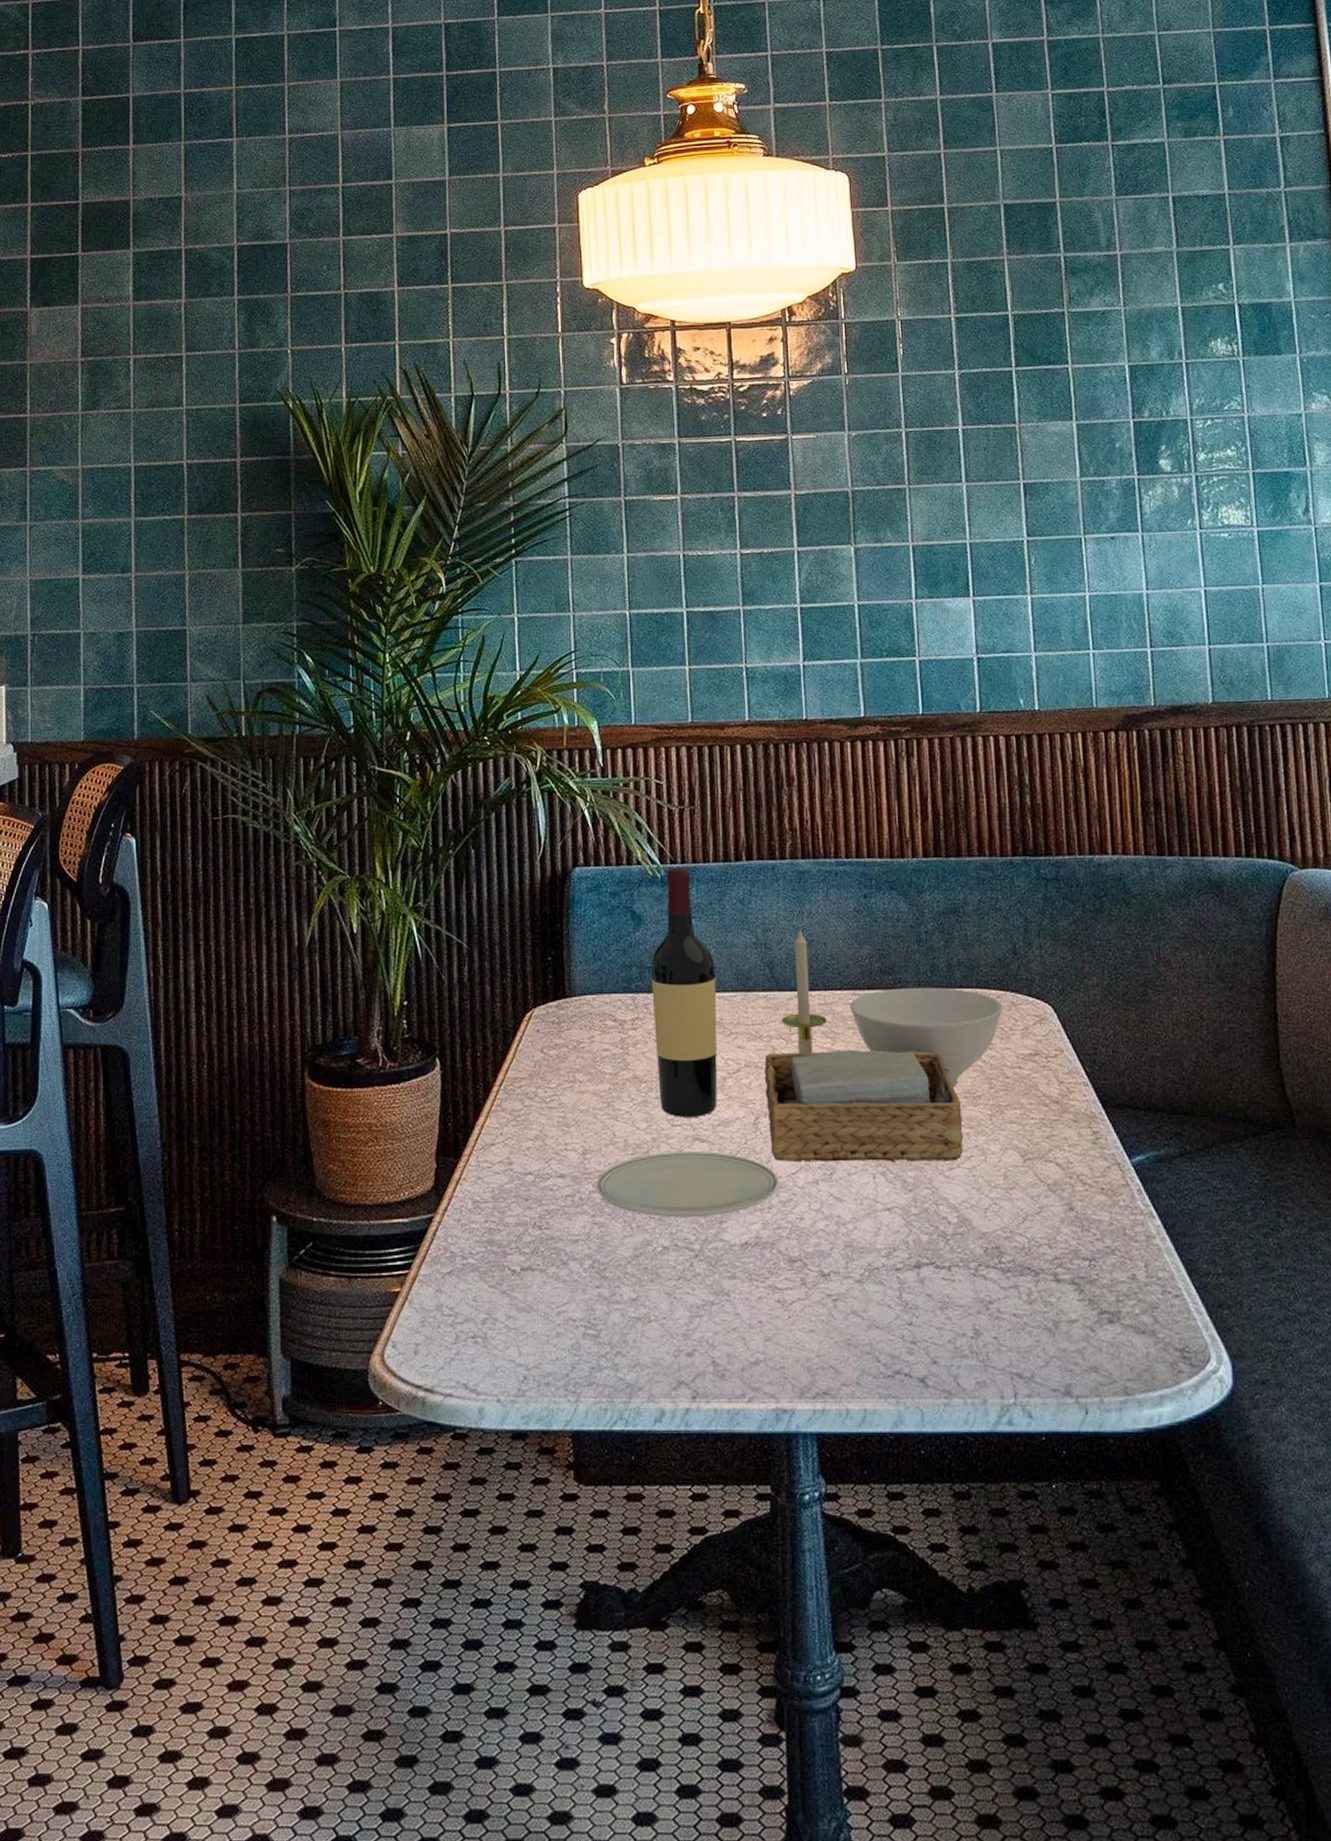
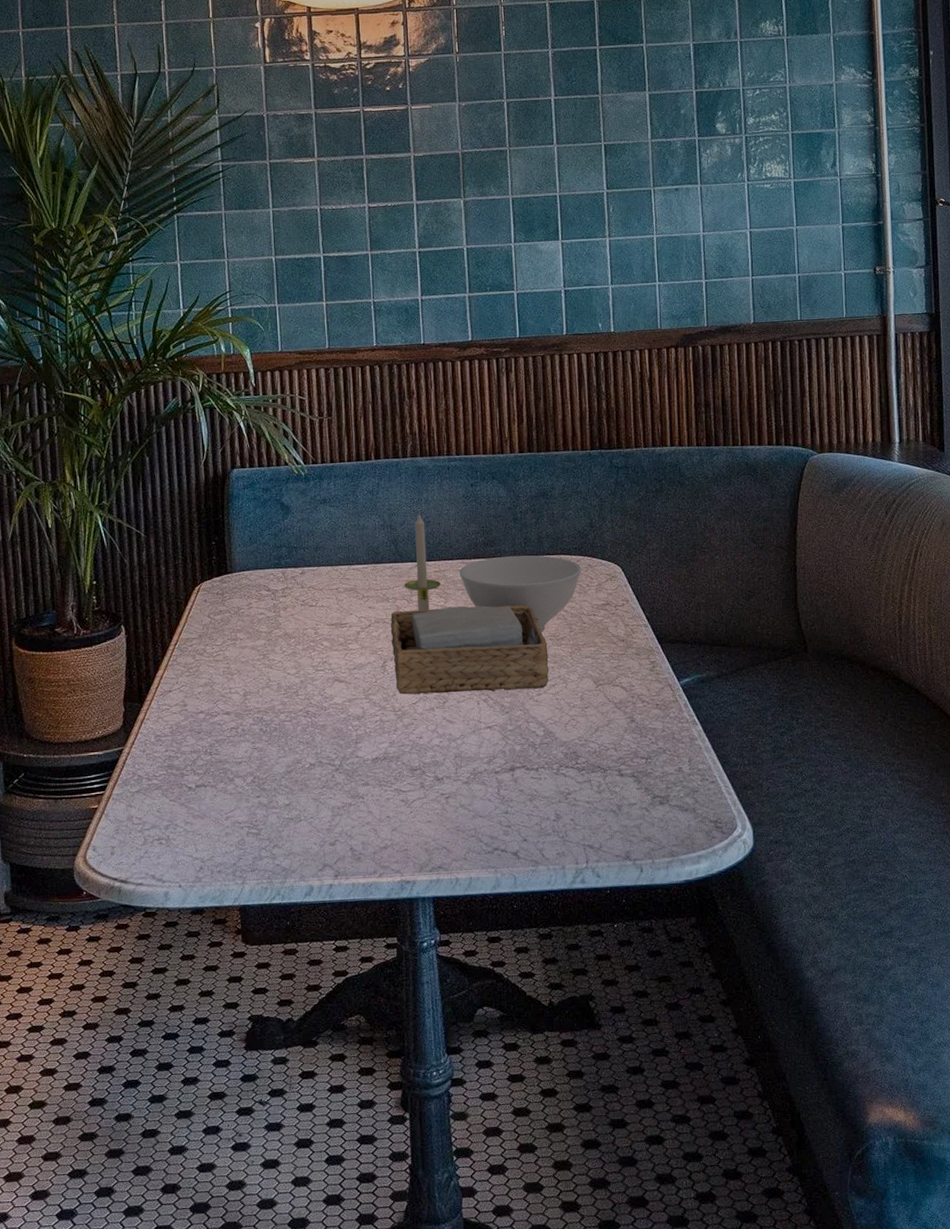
plate: present [595,1151,779,1218] -> none [255,689,403,742]
wine bottle: present [651,867,718,1117] -> none [297,466,353,664]

